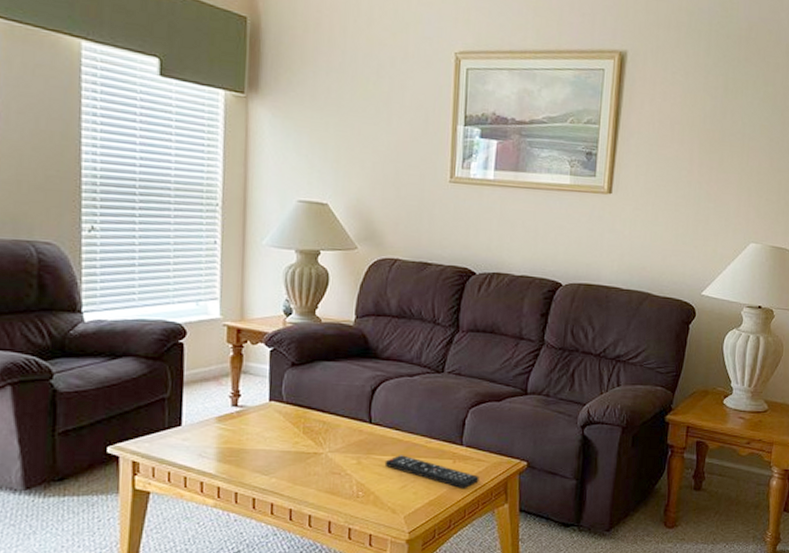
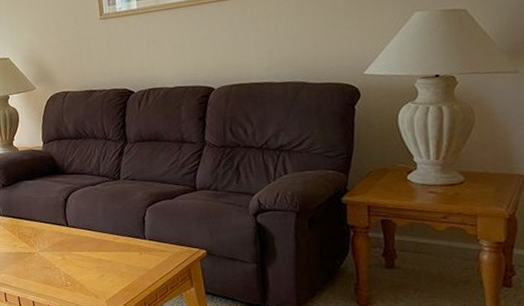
remote control: present [384,455,480,490] -> none [83,250,165,277]

